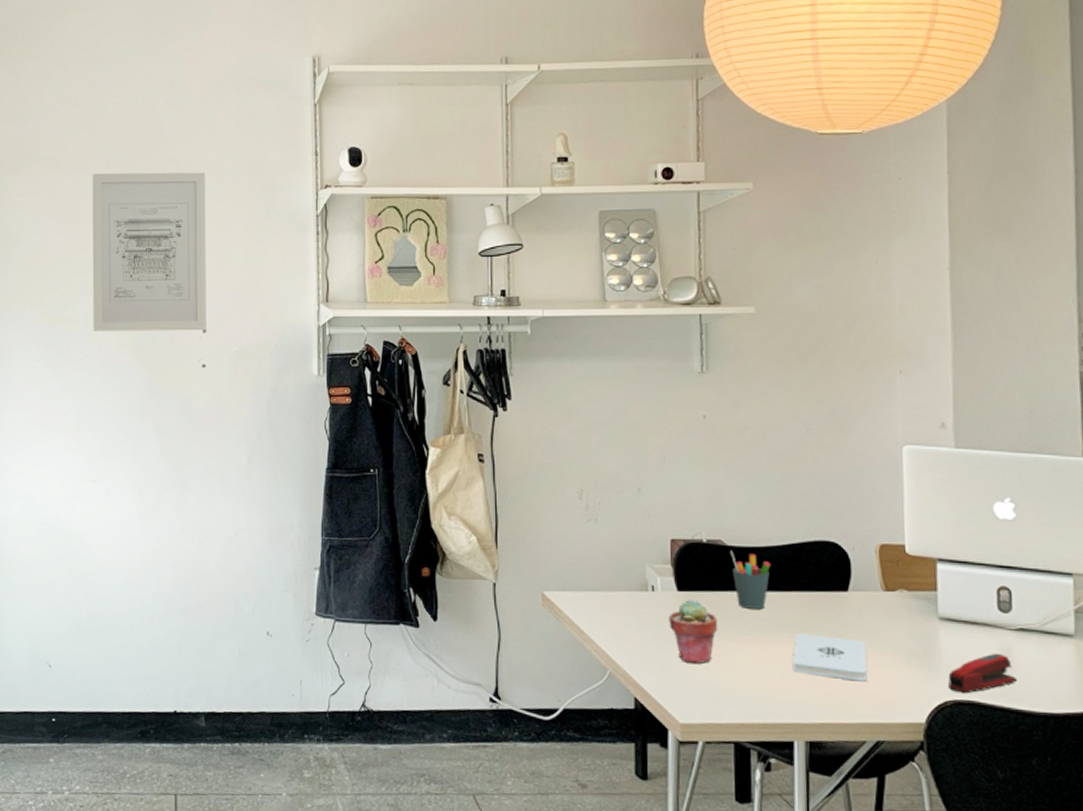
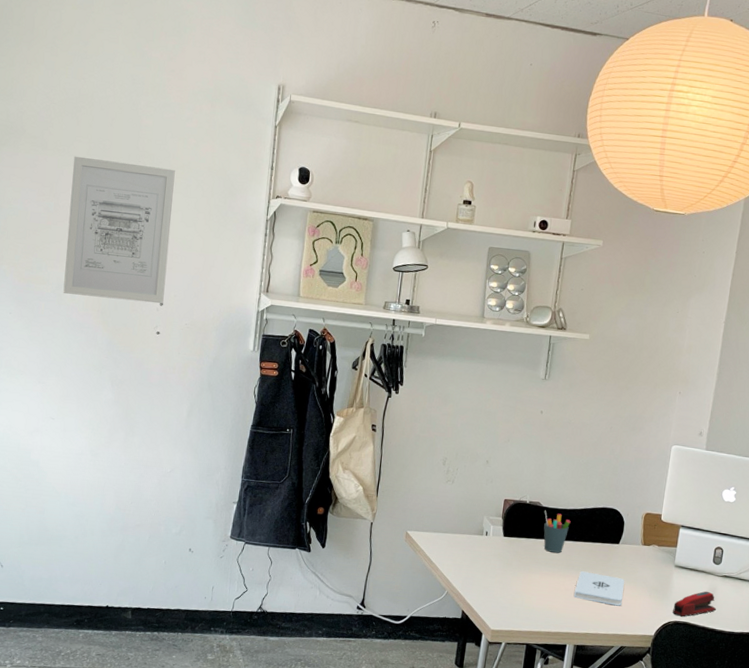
potted succulent: present [668,599,718,664] -> none [494,543,529,589]

